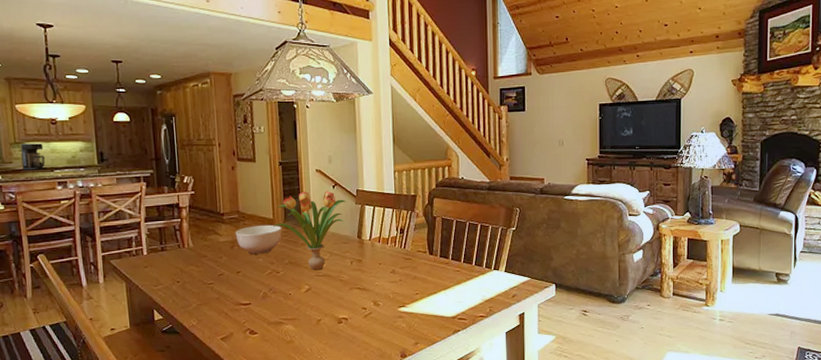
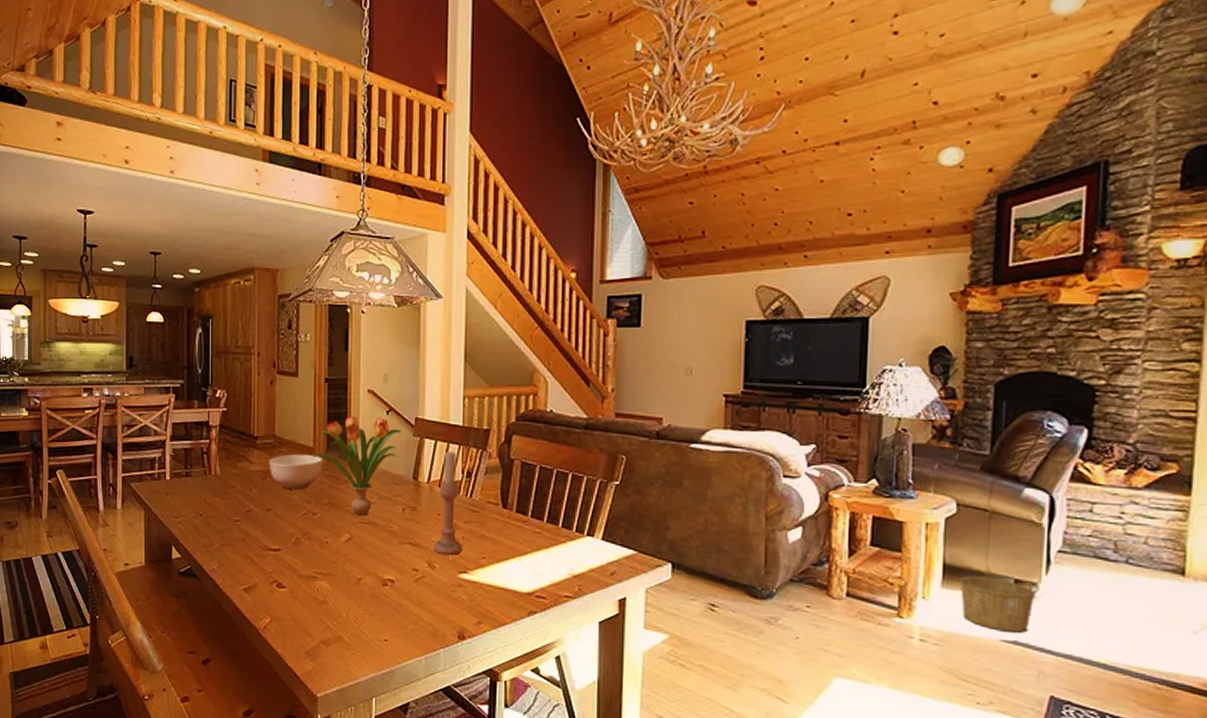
coffee maker: present [20,143,48,172] -> none [50,343,75,375]
candlestick: none [377,214,400,294] -> present [434,451,462,555]
basket: none [742,273,788,308] -> present [959,576,1035,633]

